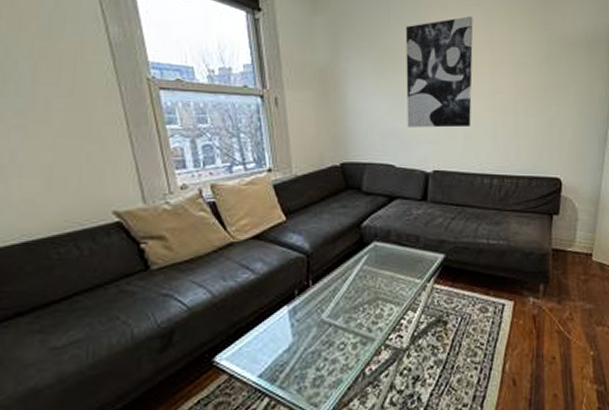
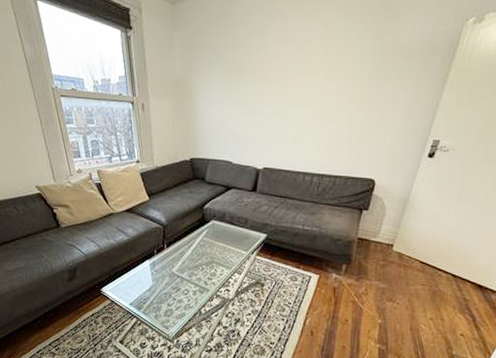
wall art: present [405,16,473,128] -> none [245,28,312,132]

